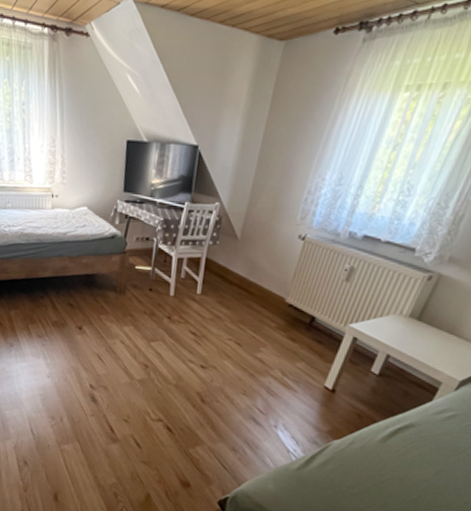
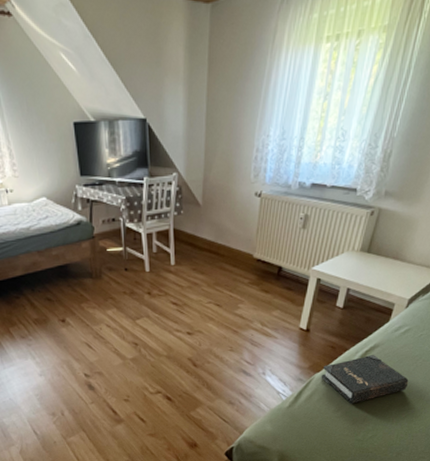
hardback book: none [339,433,446,485] -> present [321,354,409,404]

